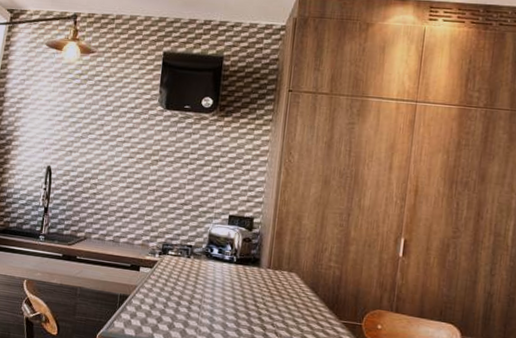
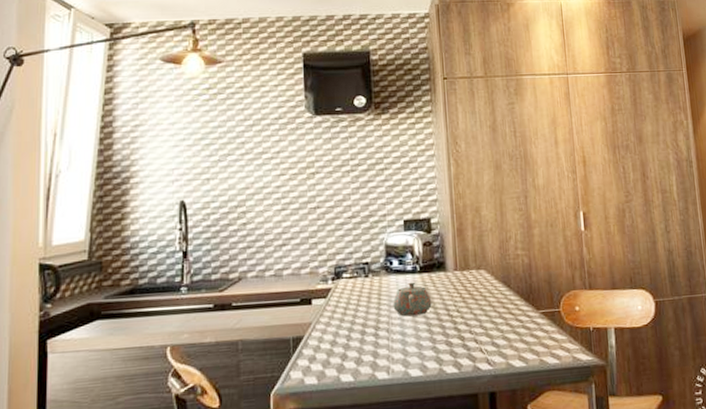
teapot: none [207,270,243,301] -> present [393,282,432,317]

